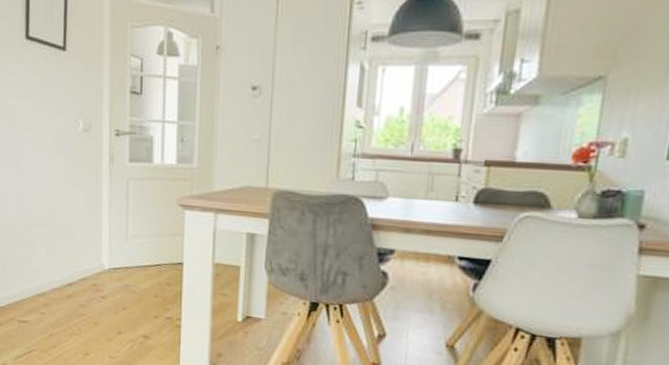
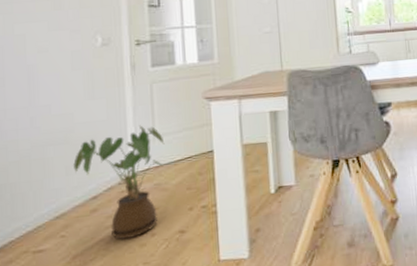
house plant: none [53,222,136,331] -> present [73,125,165,240]

